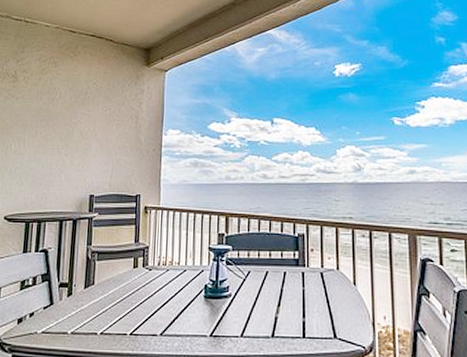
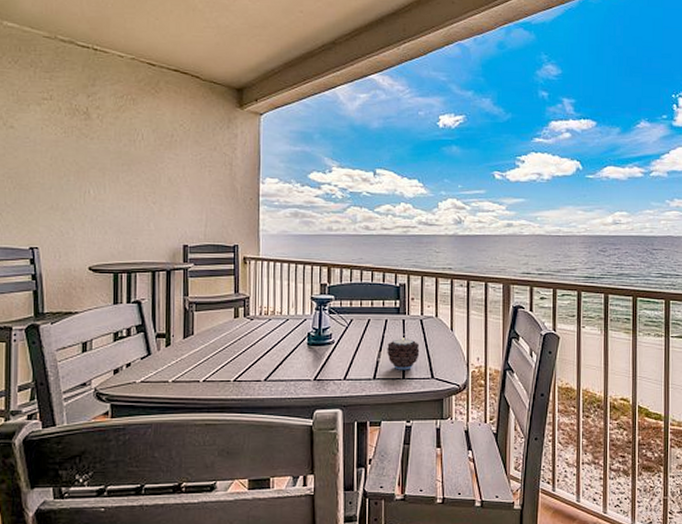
candle: none [286,292,321,328] -> present [387,337,420,370]

